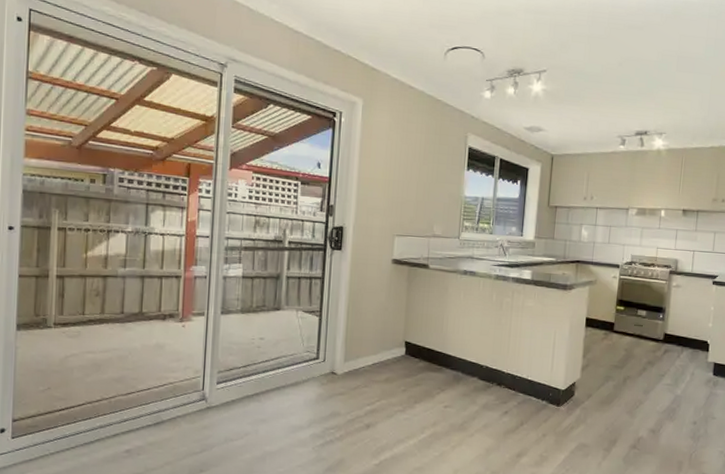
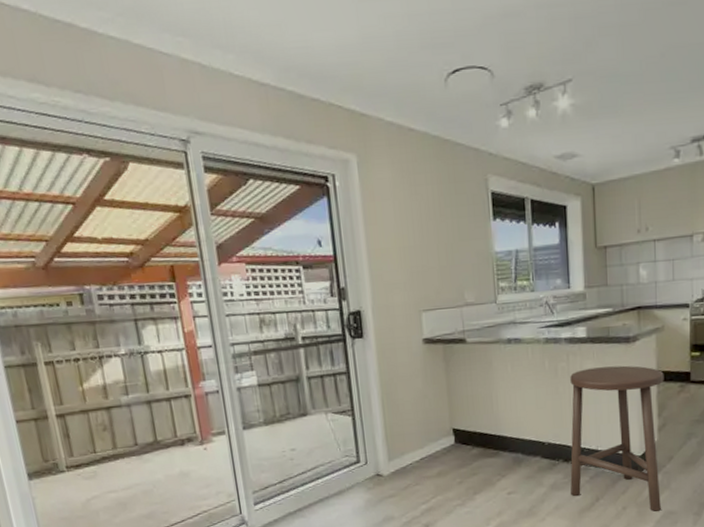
bar stool: none [499,306,592,442] -> present [570,365,664,511]

